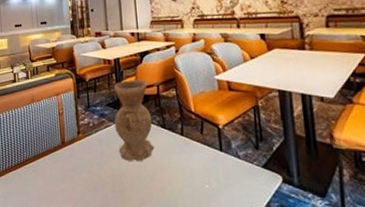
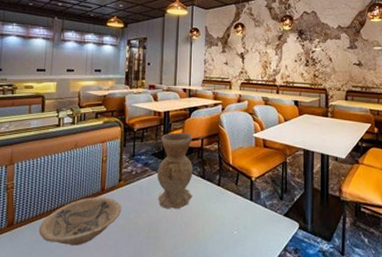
bowl: none [9,150,84,199] -> present [38,197,122,246]

